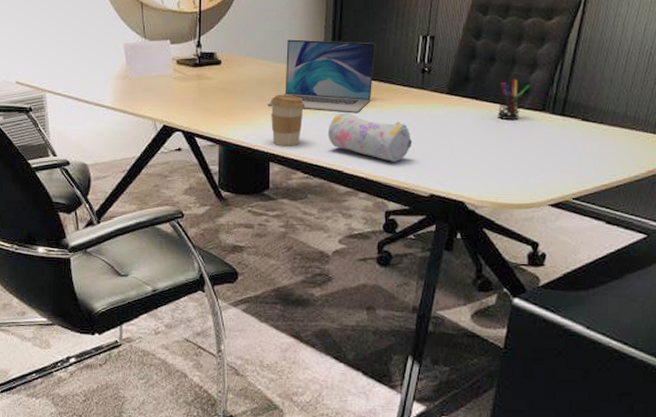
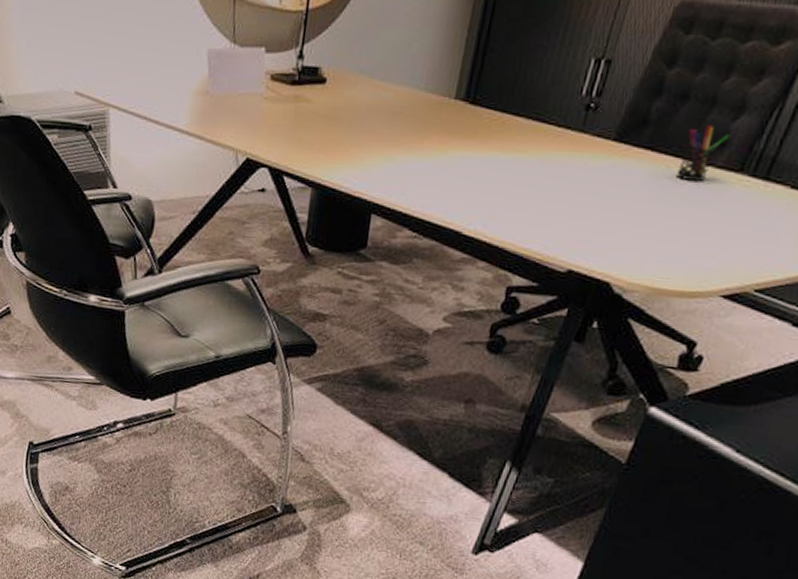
laptop: present [267,39,376,113] -> none [378,54,531,159]
coffee cup: present [270,94,305,146] -> none [379,127,427,196]
pencil case: present [327,111,413,162] -> none [449,155,558,226]

